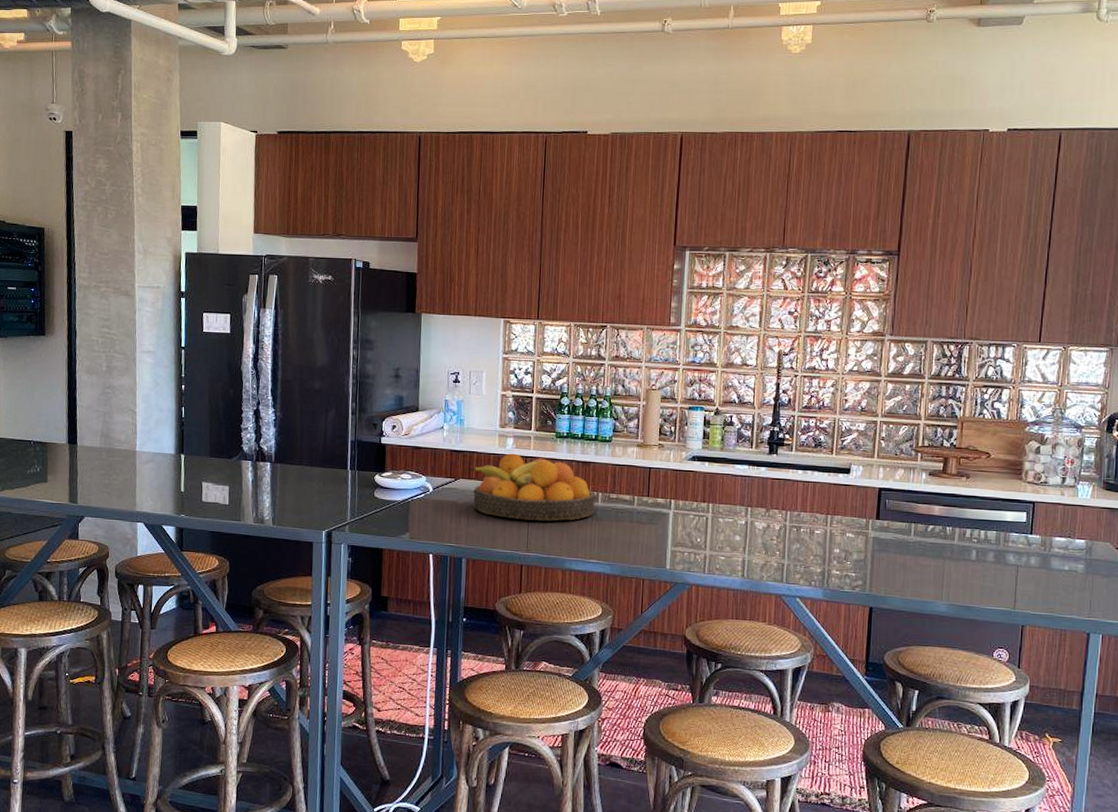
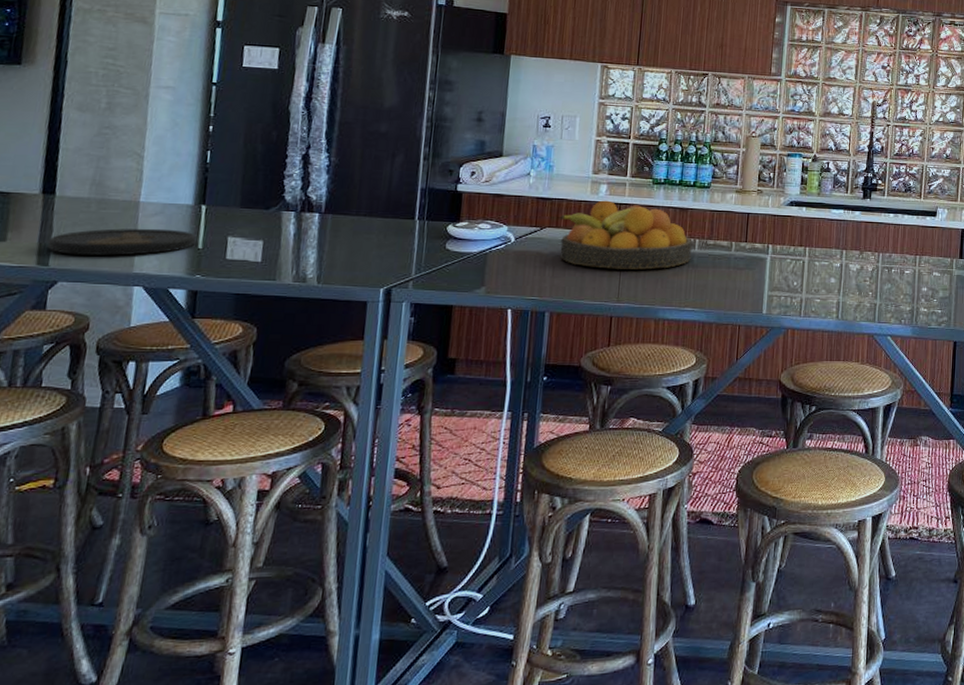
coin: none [75,473,178,497] -> present [47,228,196,256]

